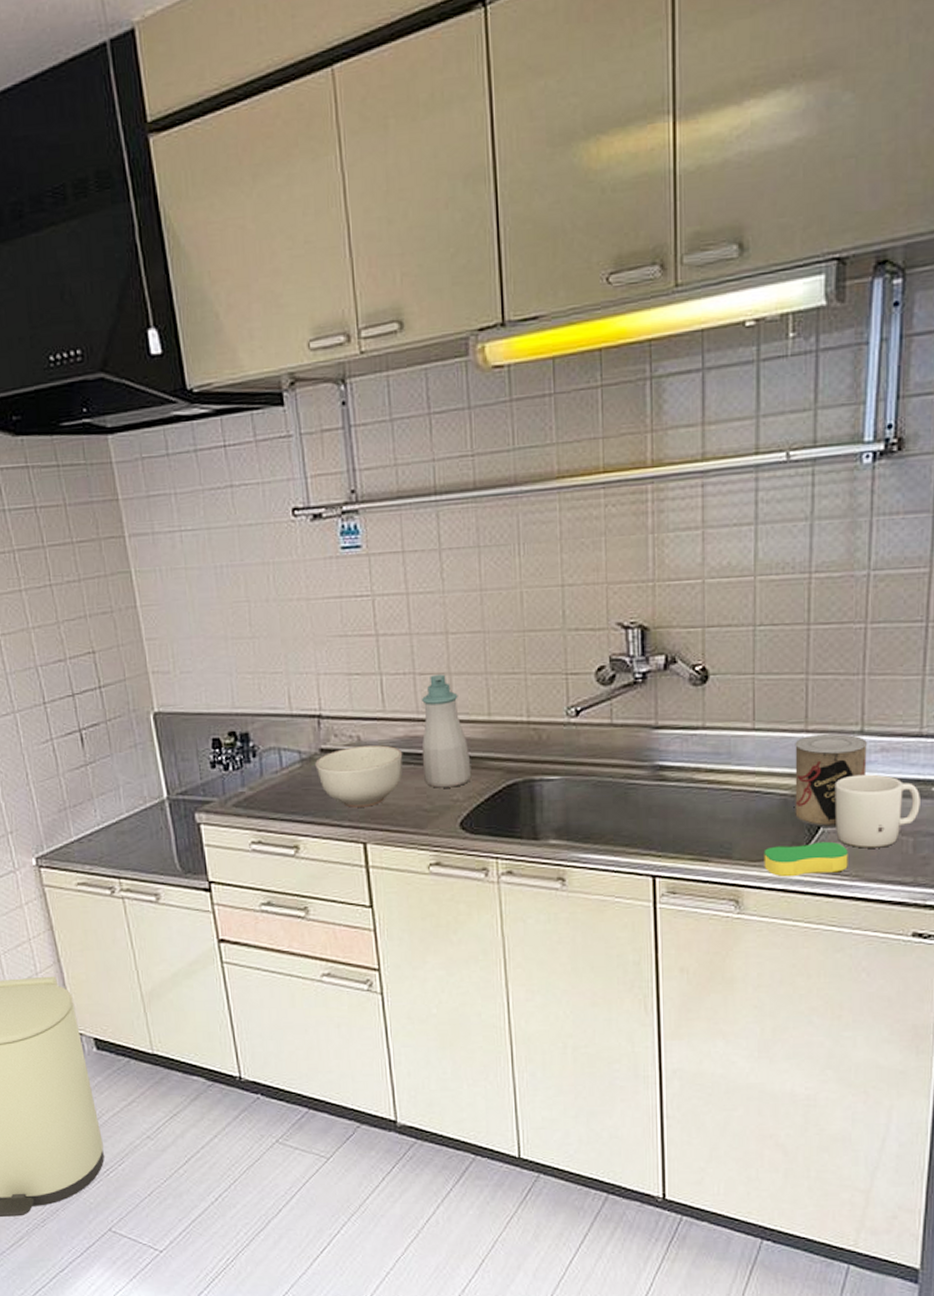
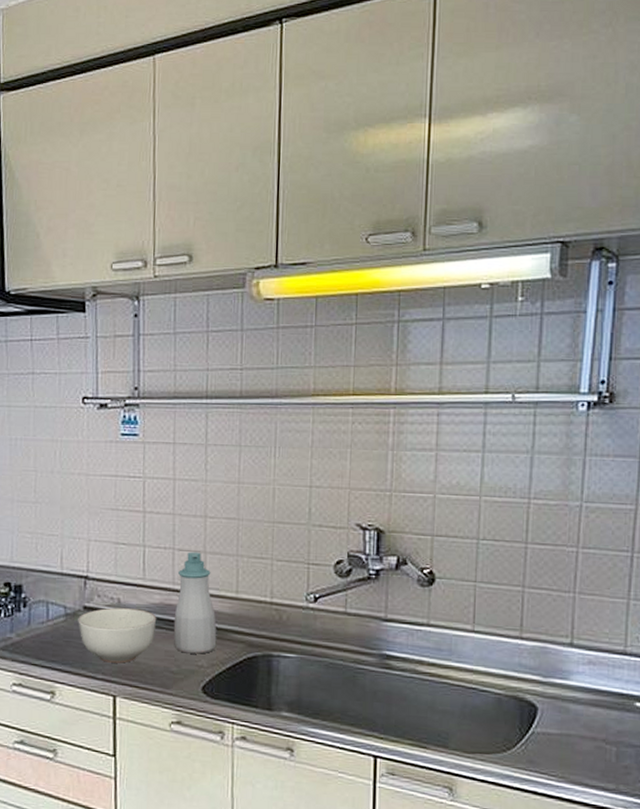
sponge: present [764,841,848,878] -> none [477,741,556,772]
tin can: present [795,733,867,828] -> none [508,642,576,730]
mug: present [834,774,920,849] -> none [544,682,624,754]

